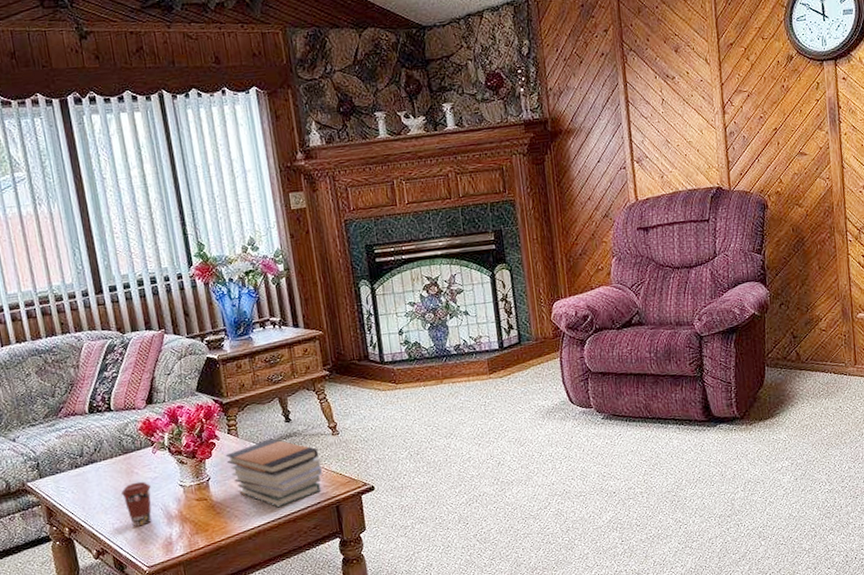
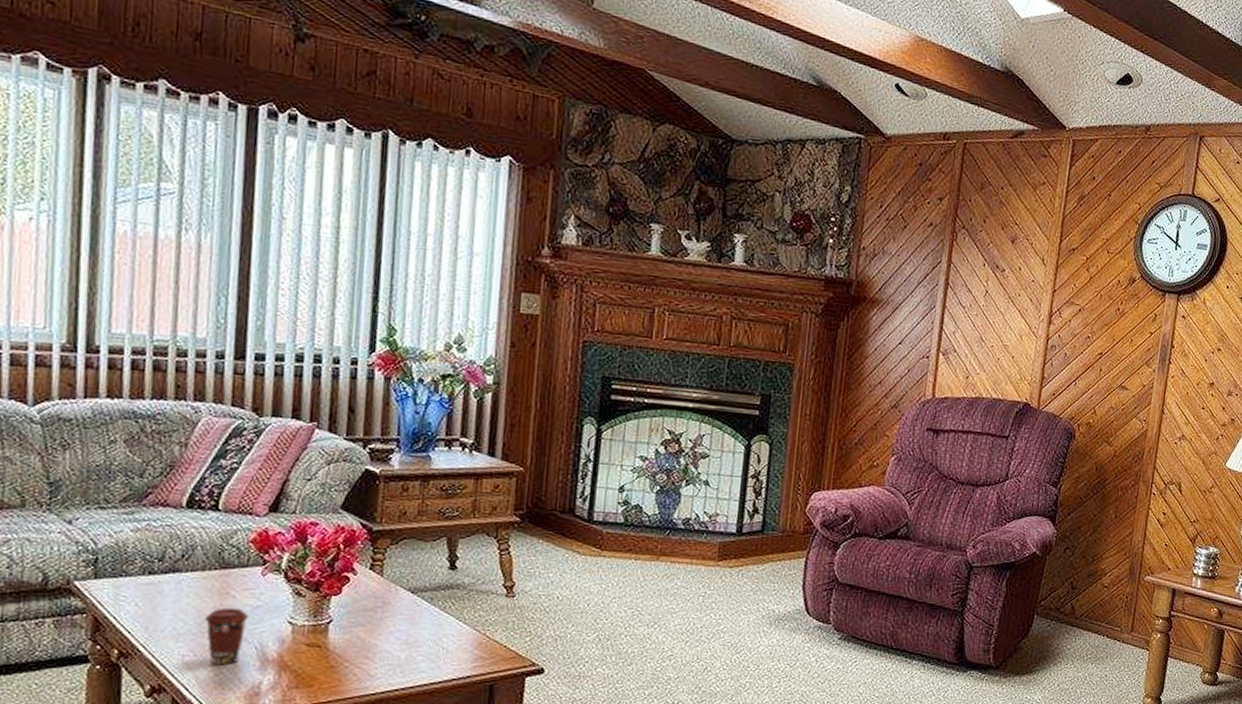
book stack: present [225,438,323,508] -> none [359,586,484,674]

